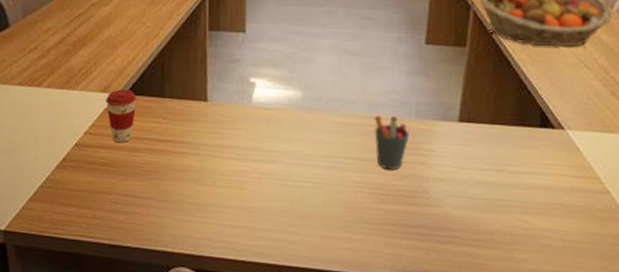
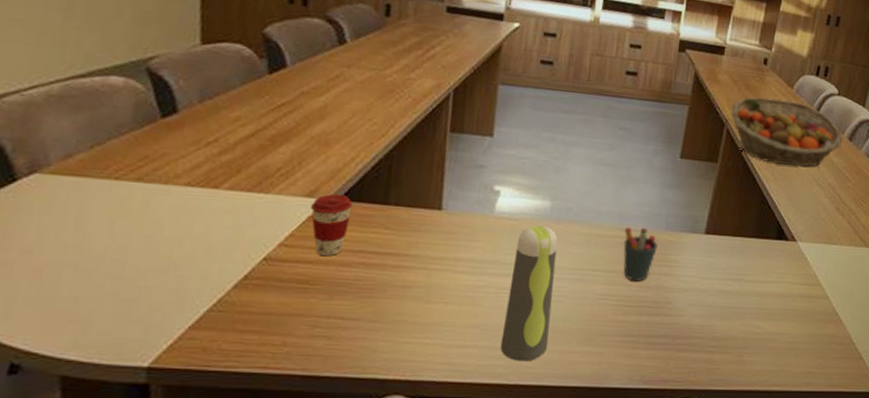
water bottle: none [266,114,312,244] -> present [500,225,558,362]

